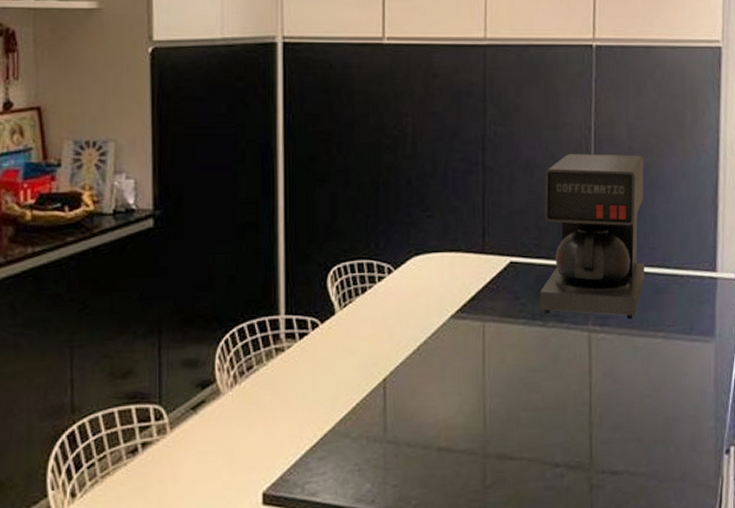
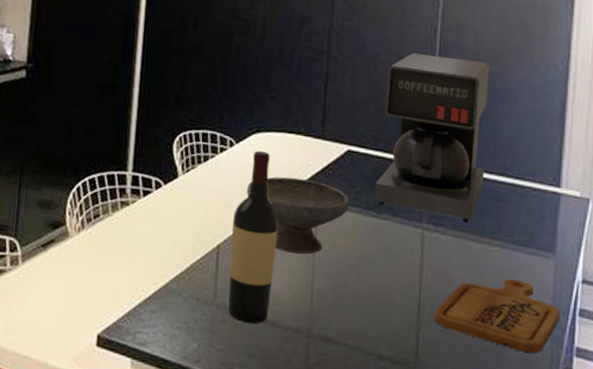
wine bottle: none [398,274,445,454] -> present [228,150,279,324]
bowl: none [410,297,515,375] -> present [247,176,349,255]
cutting board: none [606,368,723,436] -> present [435,279,561,353]

